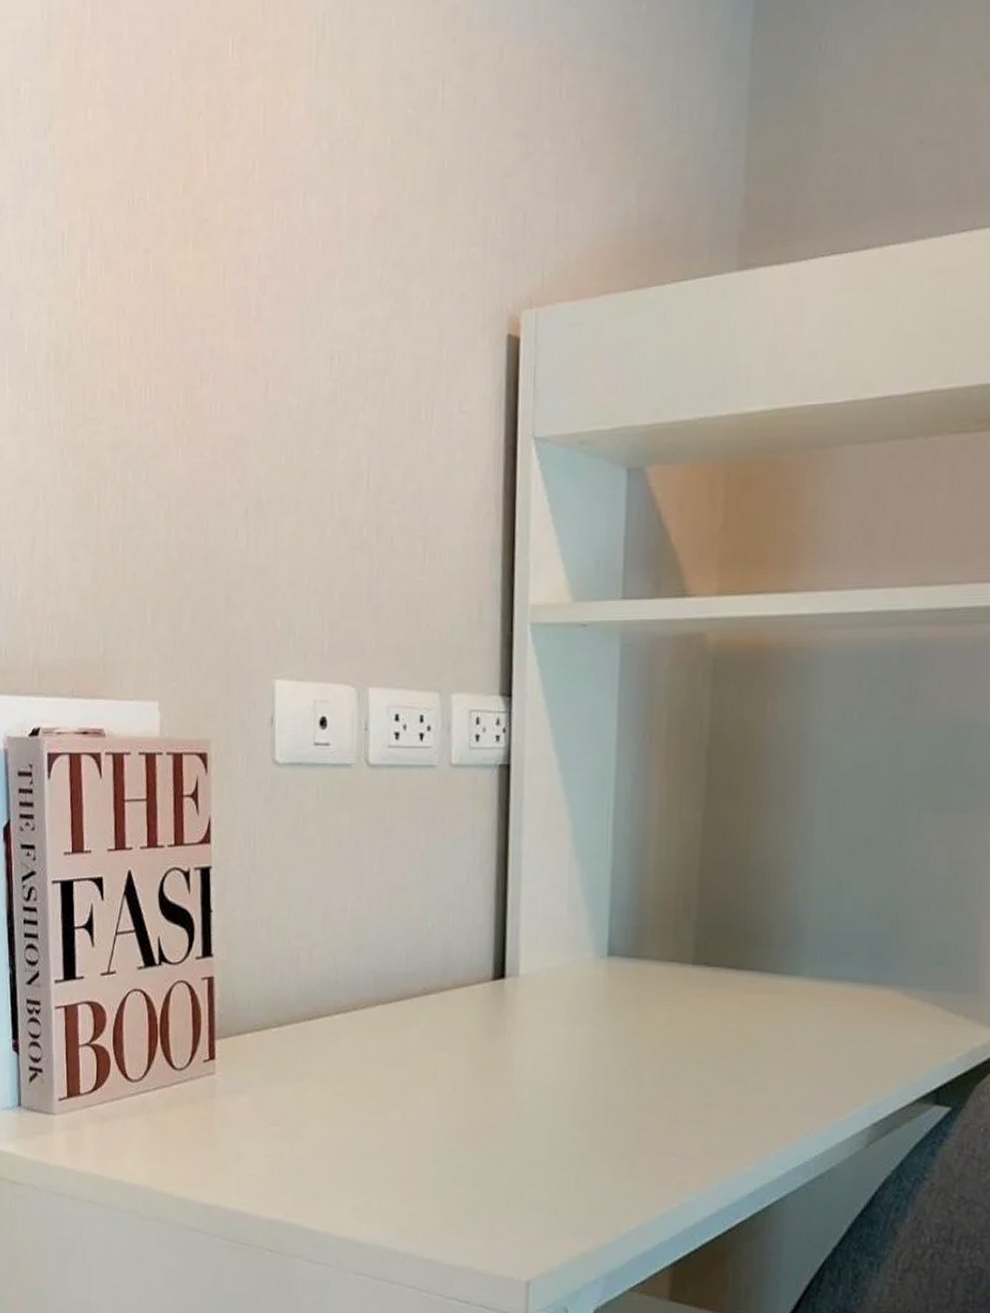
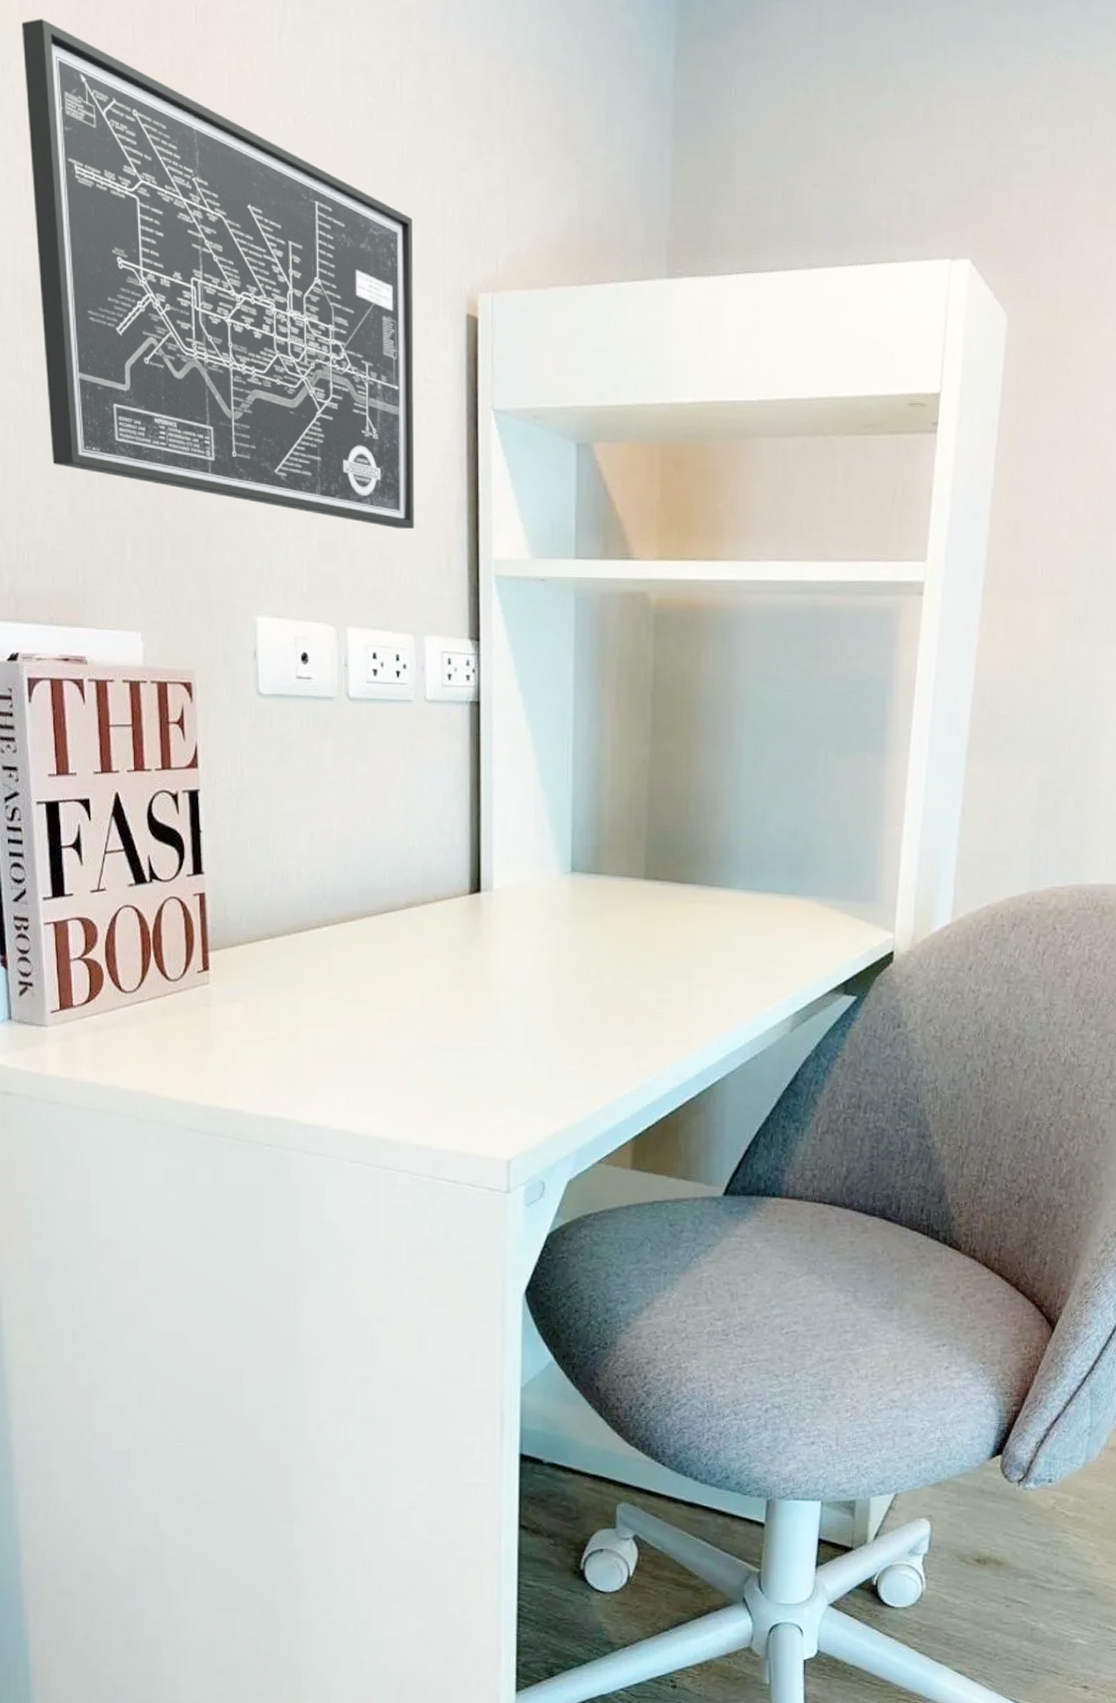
wall art: none [63,75,452,578] -> present [22,19,415,530]

